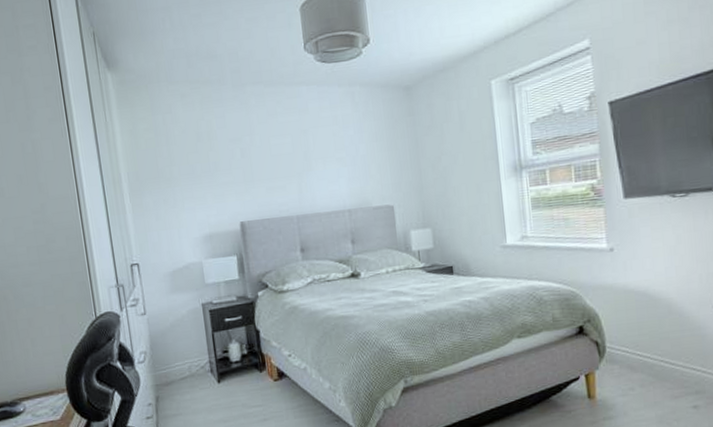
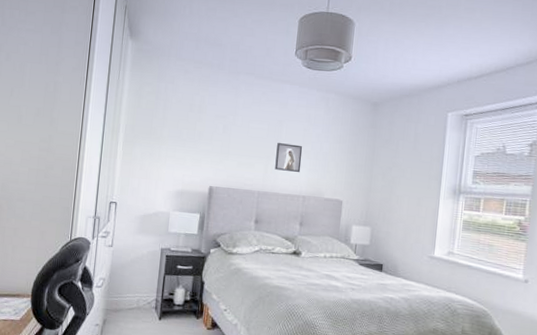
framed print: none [306,153,340,187] -> present [275,143,303,172]

